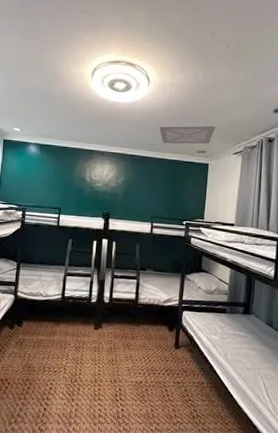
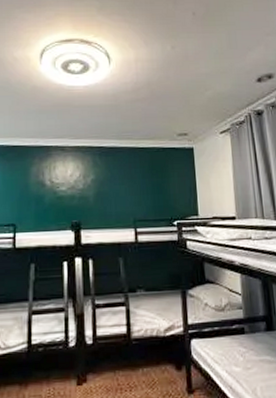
ceiling vent: present [159,126,216,144] -> none [128,103,195,129]

